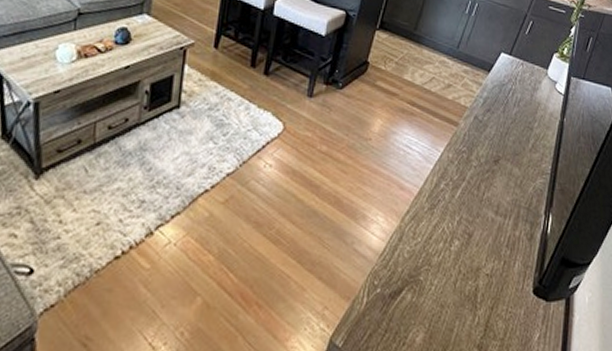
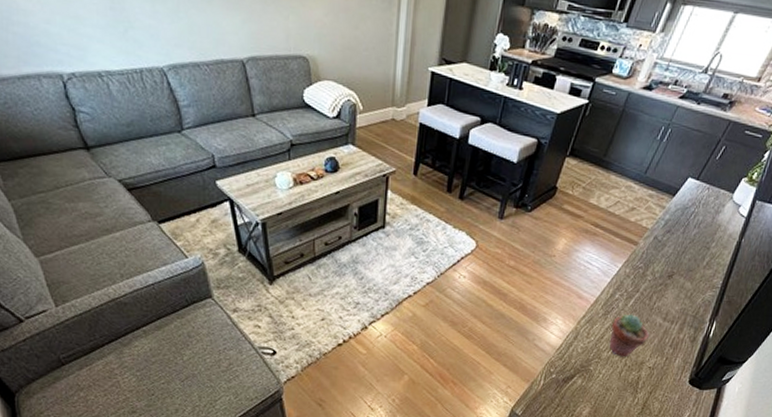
potted succulent: none [438,207,482,263] -> present [609,314,649,358]

